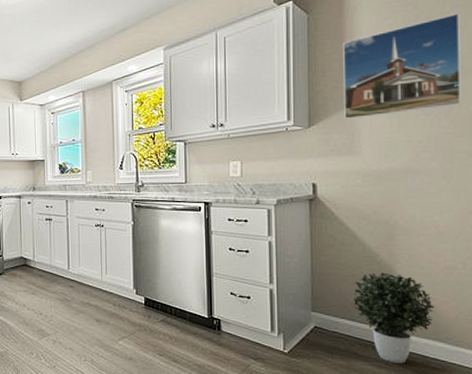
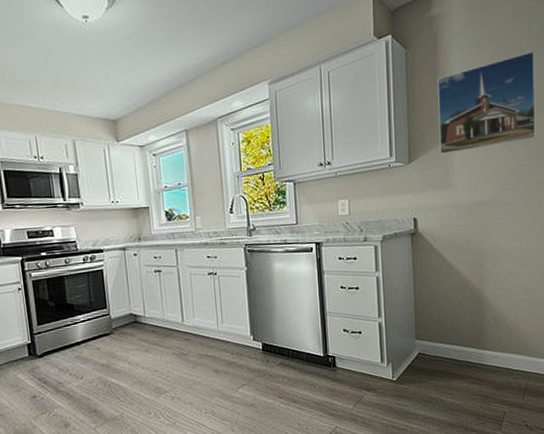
potted plant: present [354,272,435,364] -> none [451,297,516,379]

